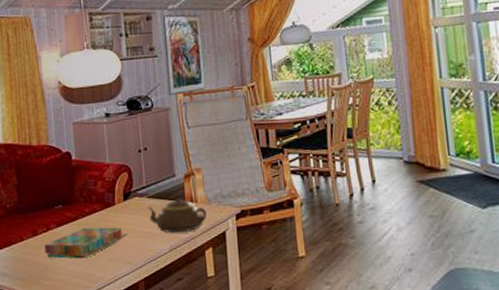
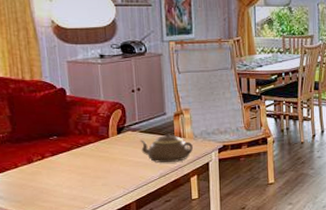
board game: present [45,227,127,259] -> none [40,156,121,184]

